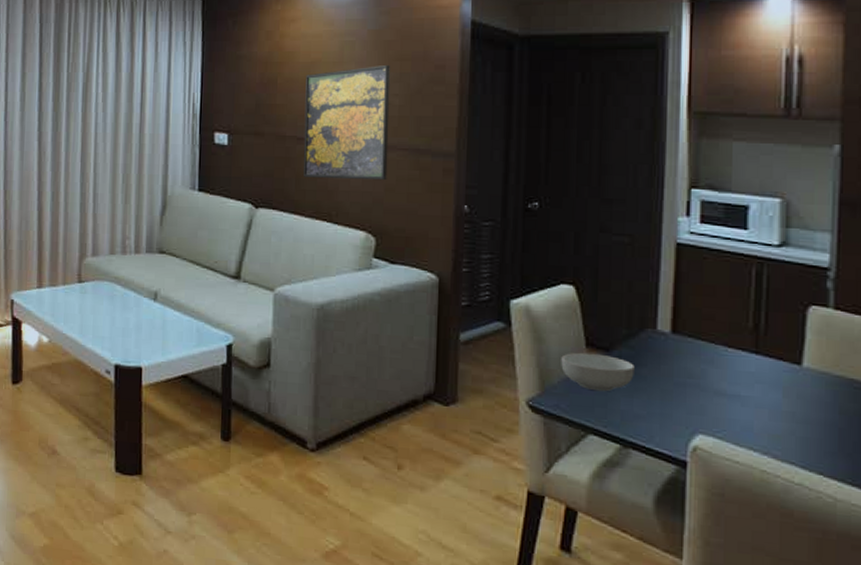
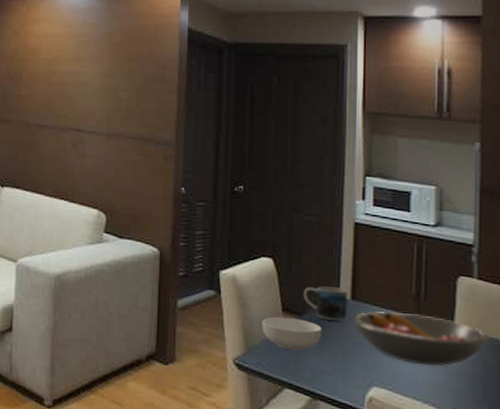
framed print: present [303,64,391,181] -> none [44,63,121,165]
mug: none [613,317,667,358] -> present [304,286,347,321]
fruit bowl: none [674,346,848,412] -> present [353,311,489,367]

